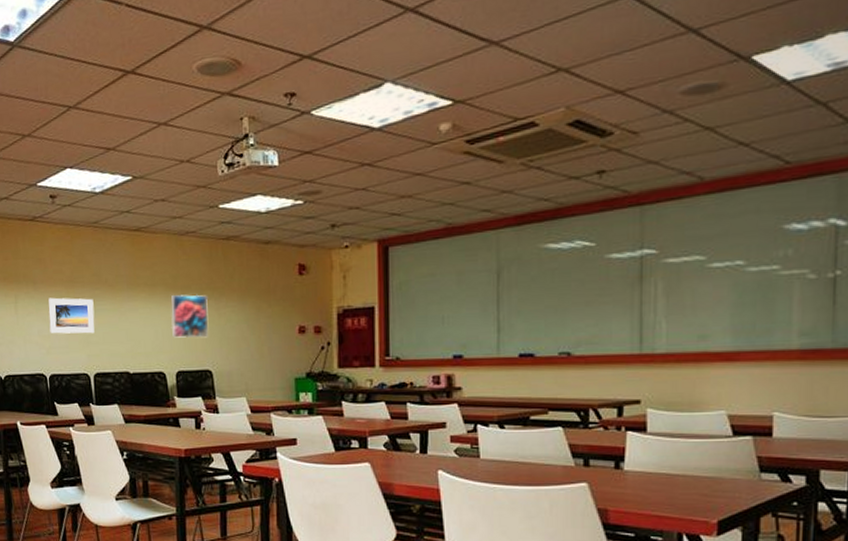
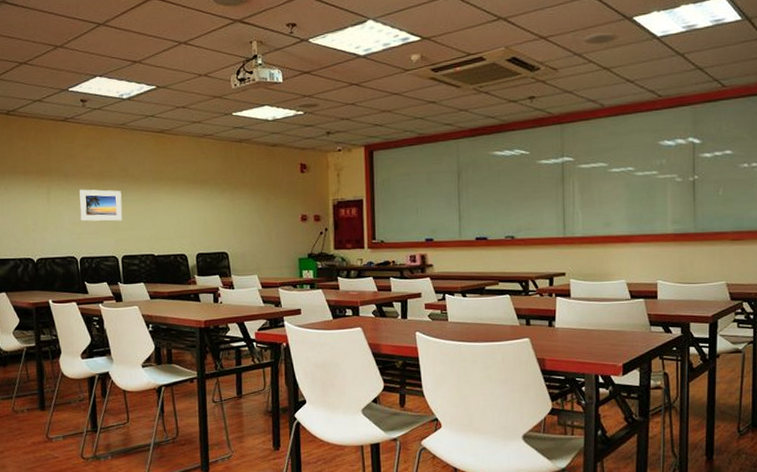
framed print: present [170,295,209,339] -> none [191,188,225,226]

